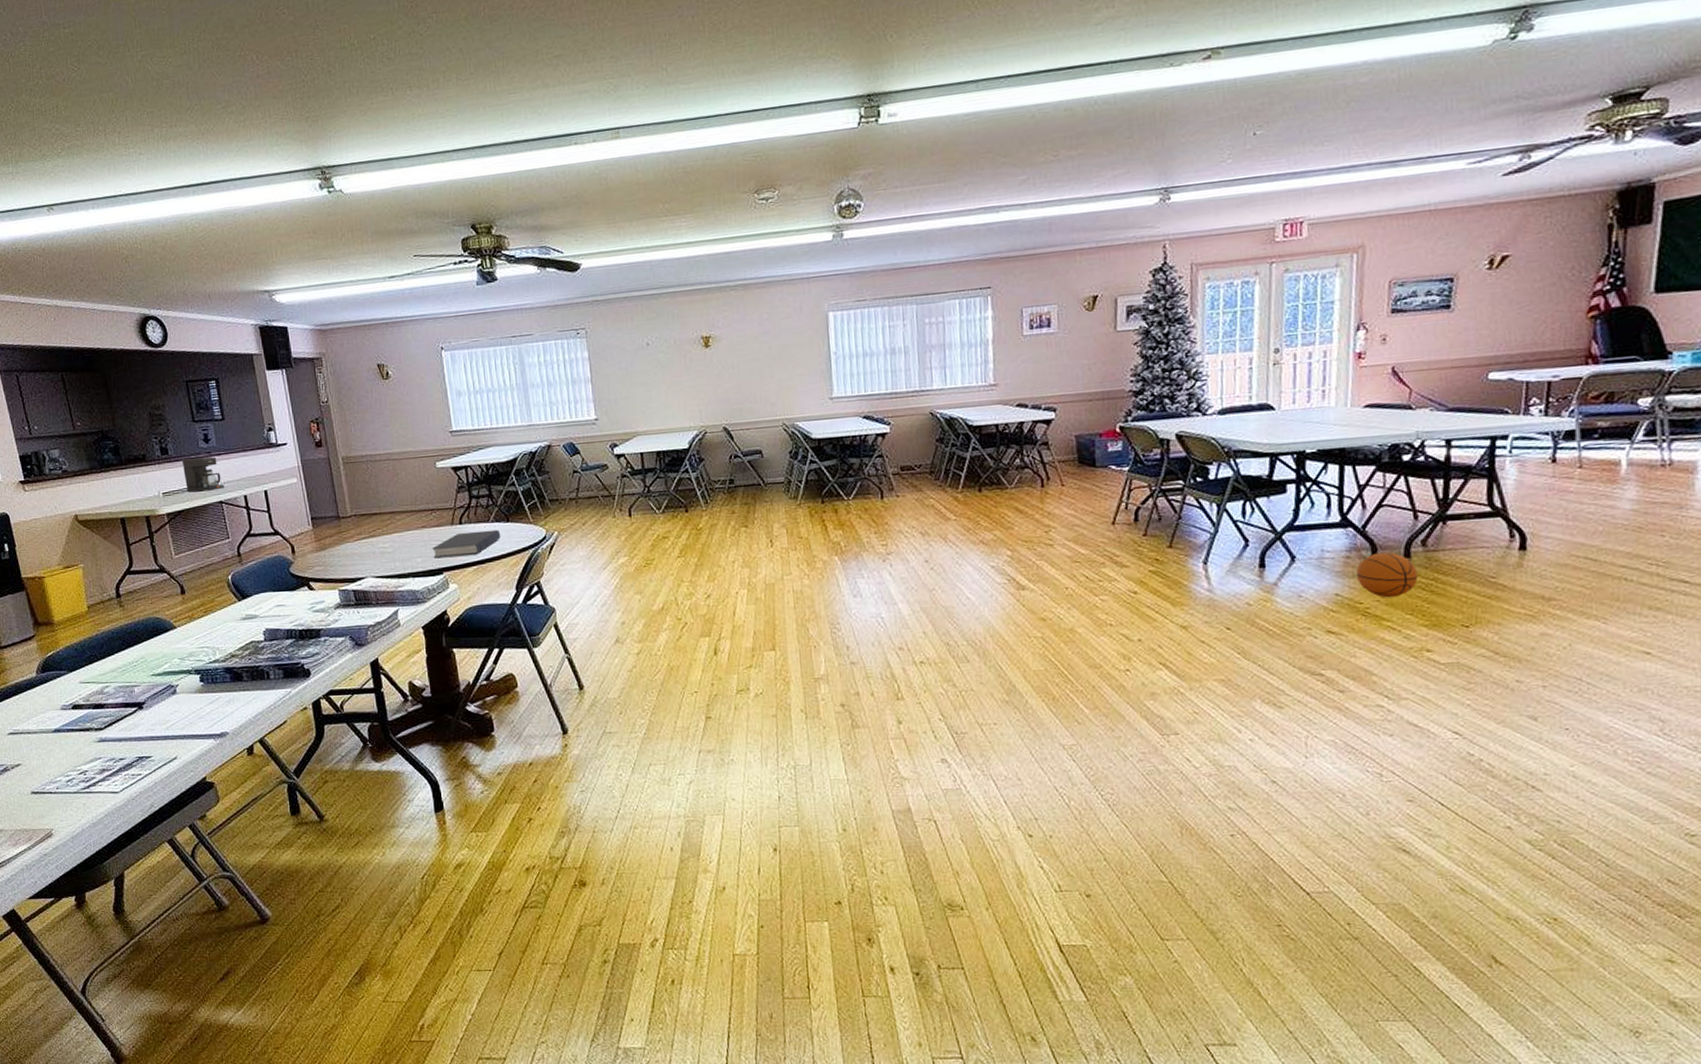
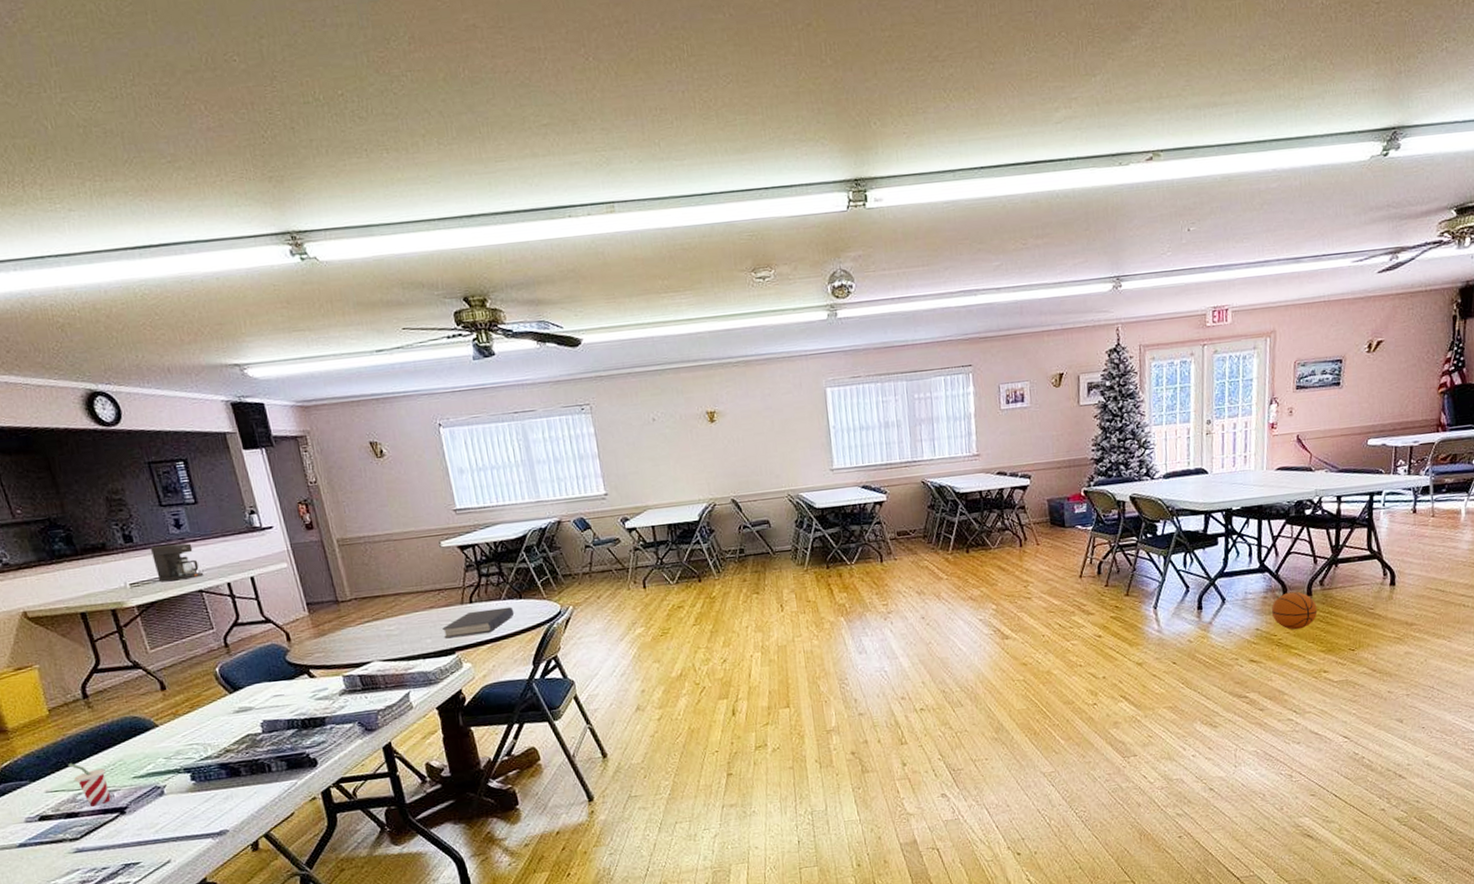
beverage cup: none [99,657,132,701] -> present [67,763,111,808]

